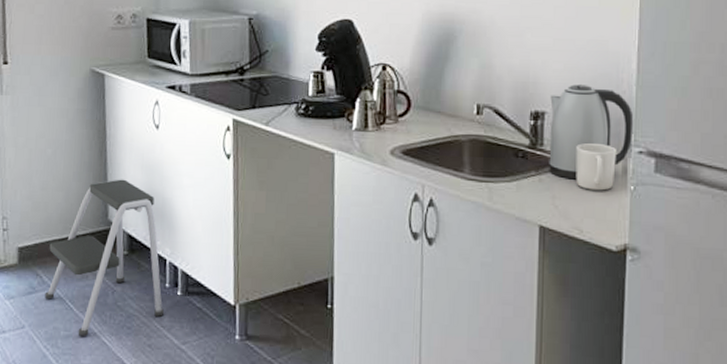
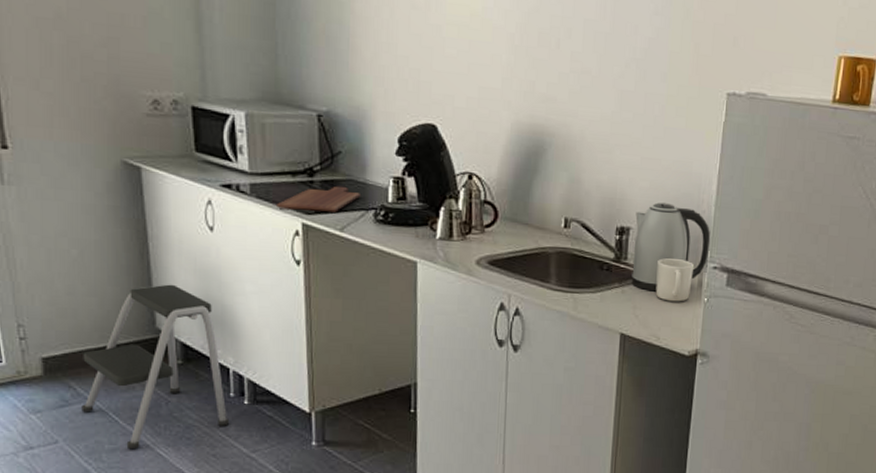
cutting board: none [212,82,285,108] -> present [277,185,362,212]

